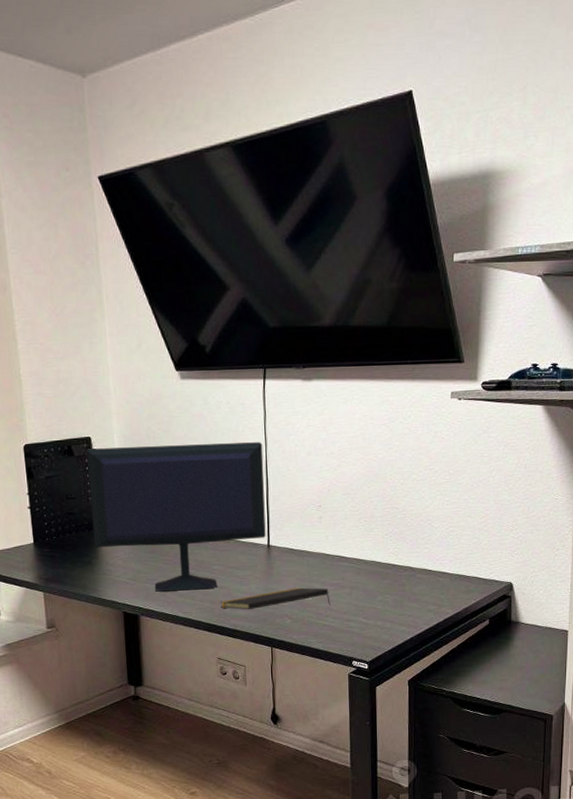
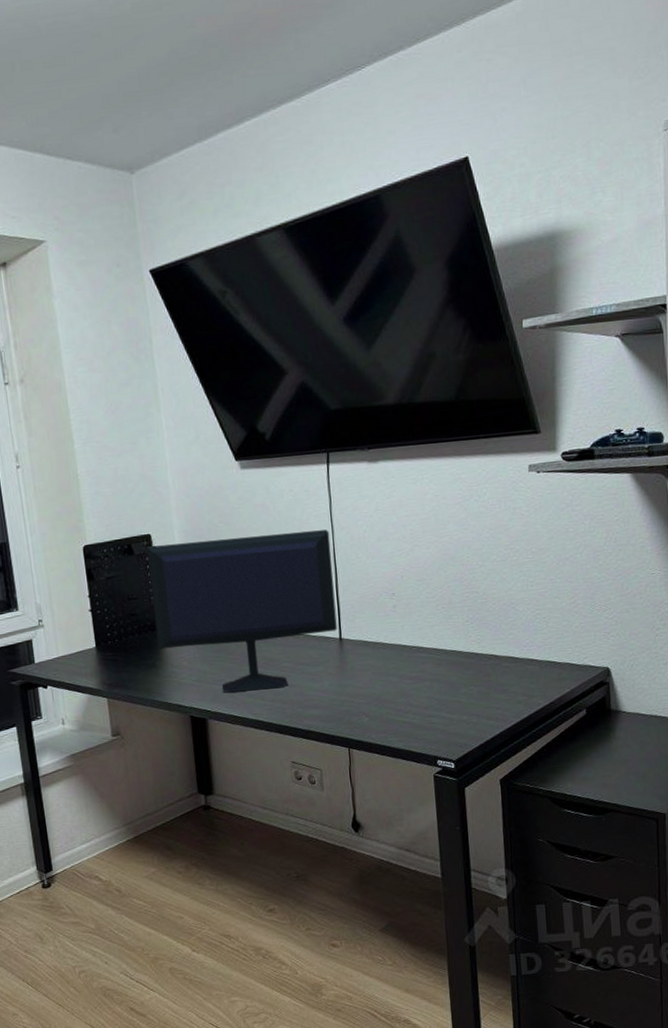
notepad: present [220,587,331,610] -> none [291,682,410,709]

